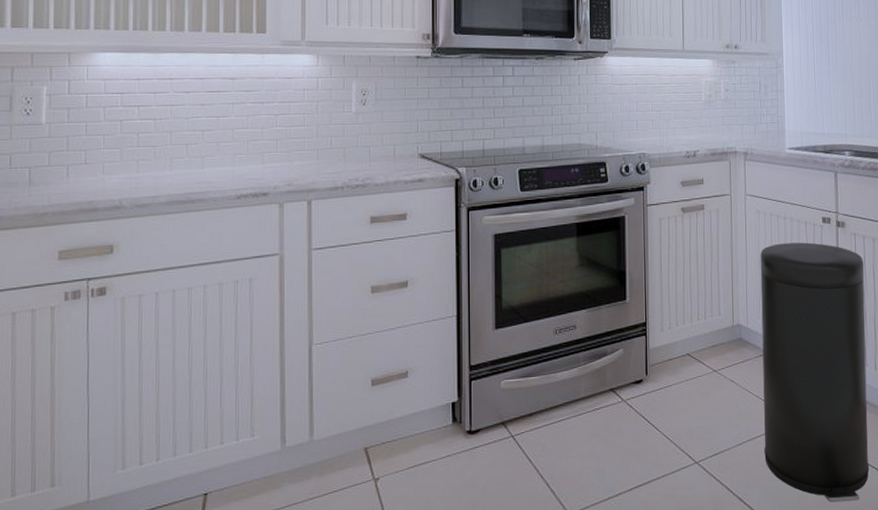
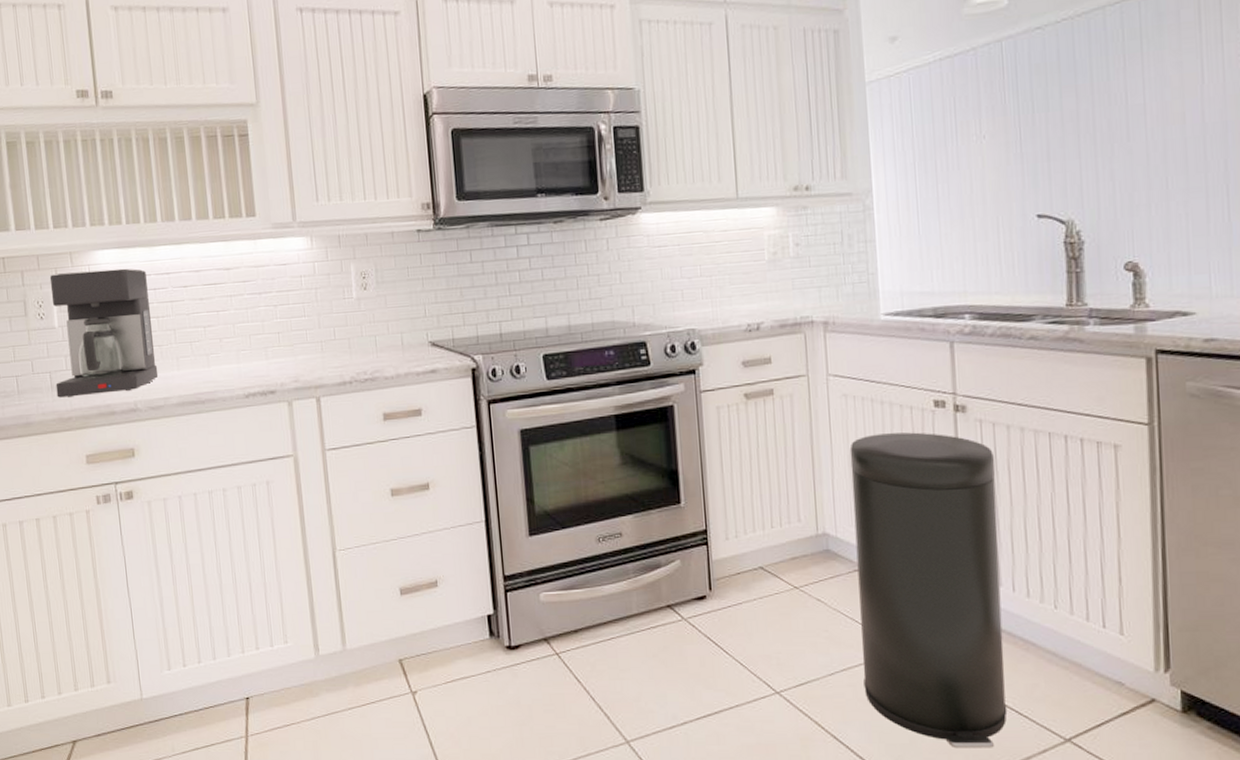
coffee maker: none [34,71,149,193] -> present [49,268,159,398]

